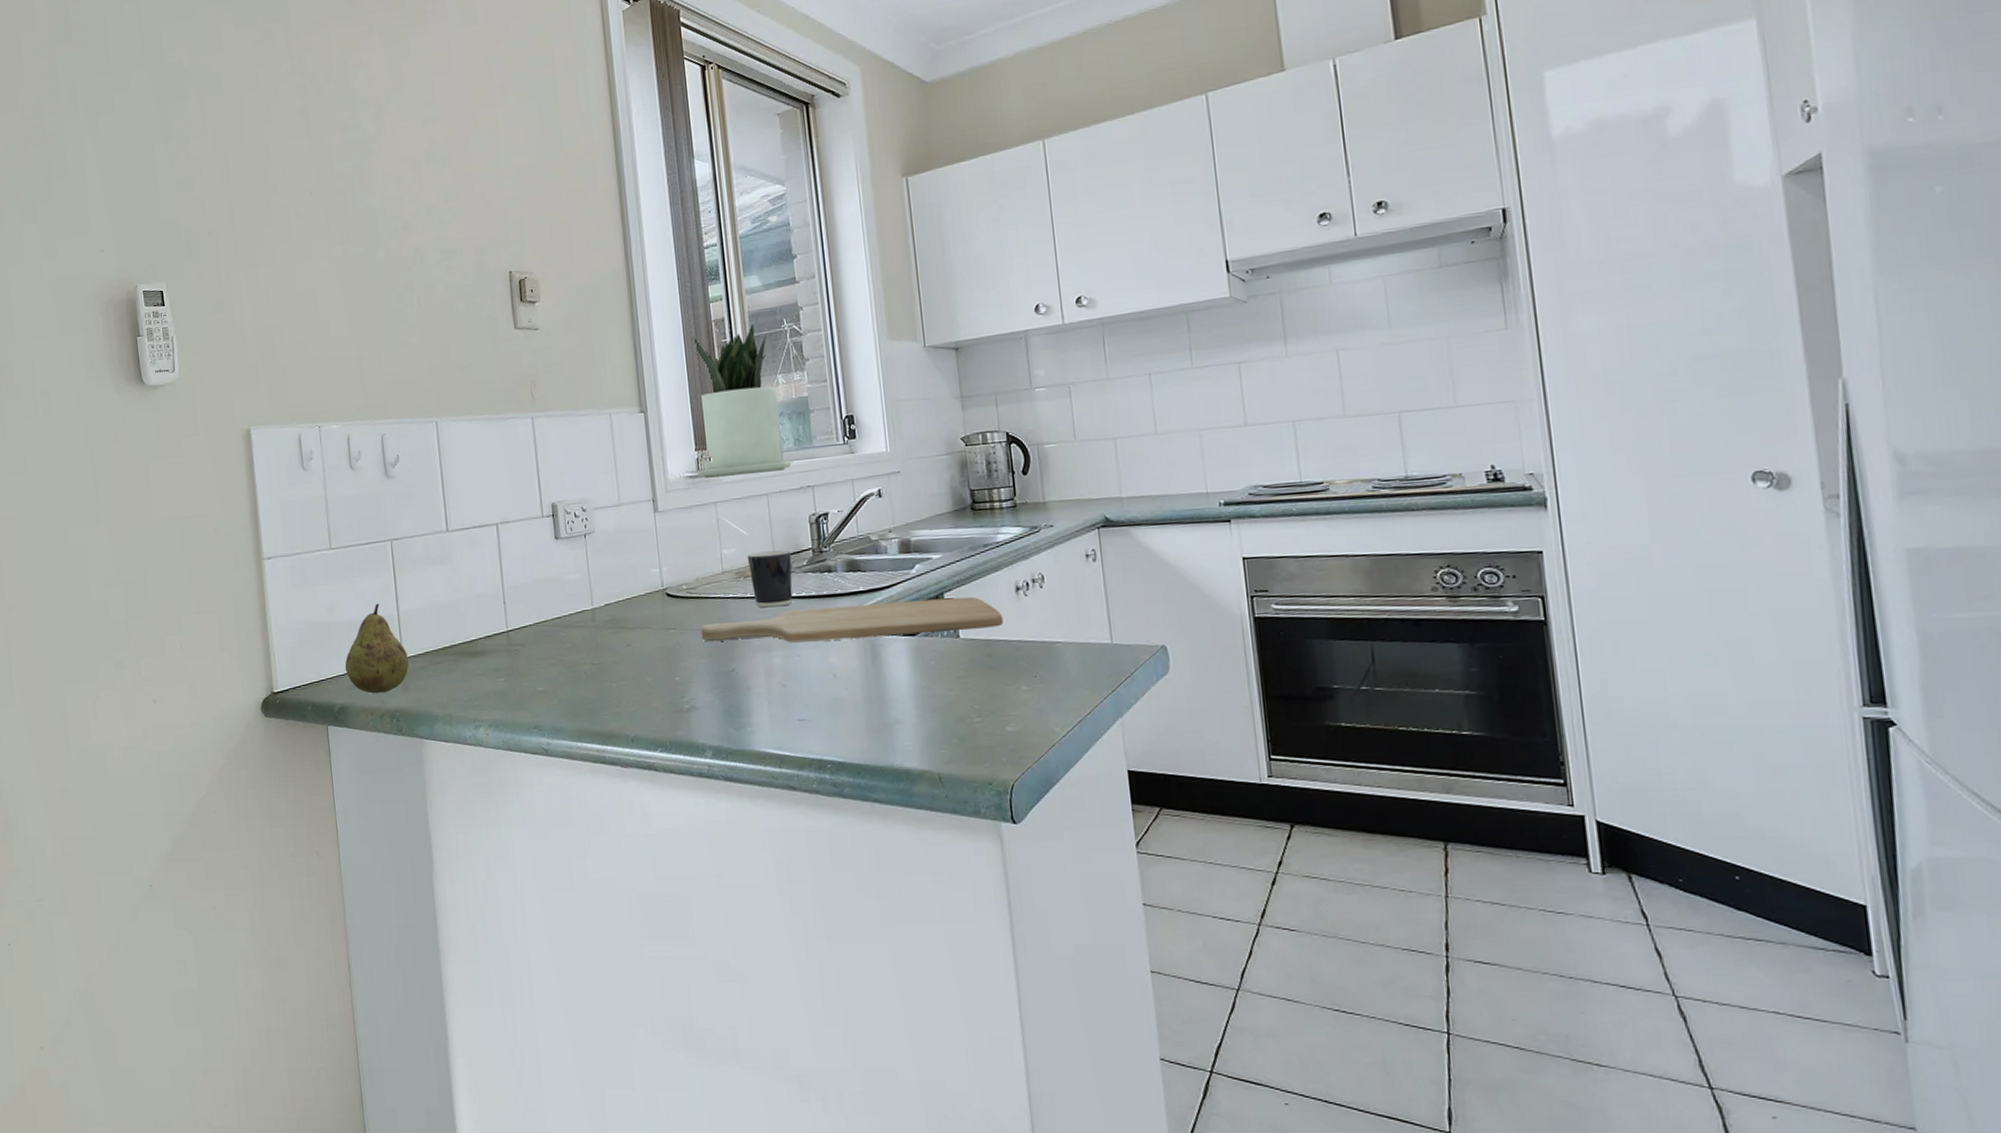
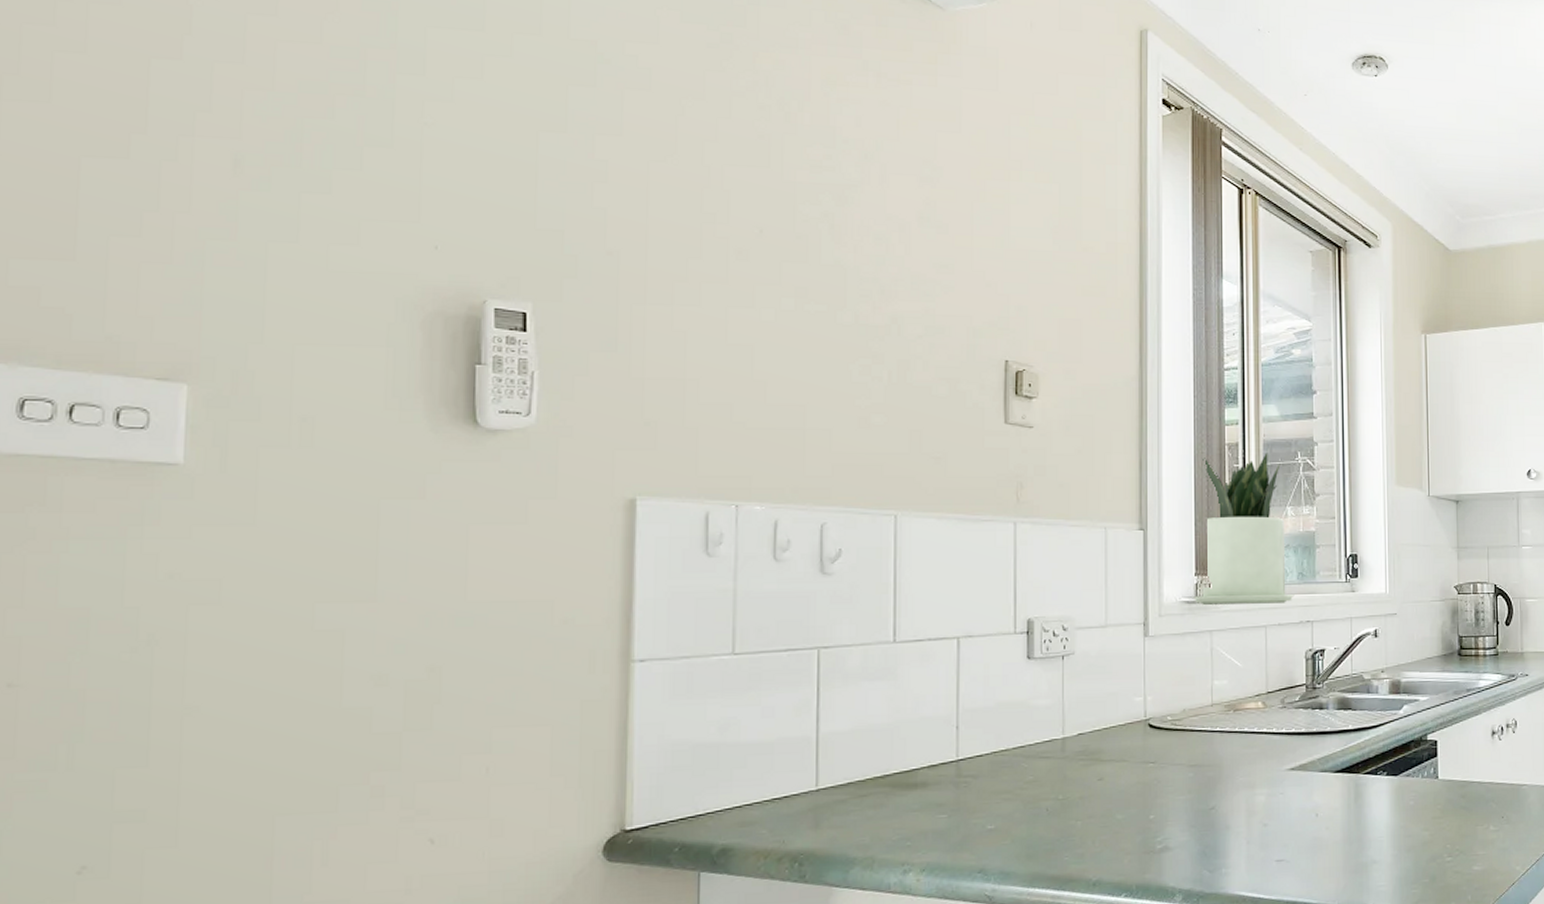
fruit: present [344,603,409,694] -> none [734,722,824,833]
chopping board: present [700,596,1003,643] -> none [1182,739,1479,781]
mug: present [747,550,793,608] -> none [1239,684,1284,743]

